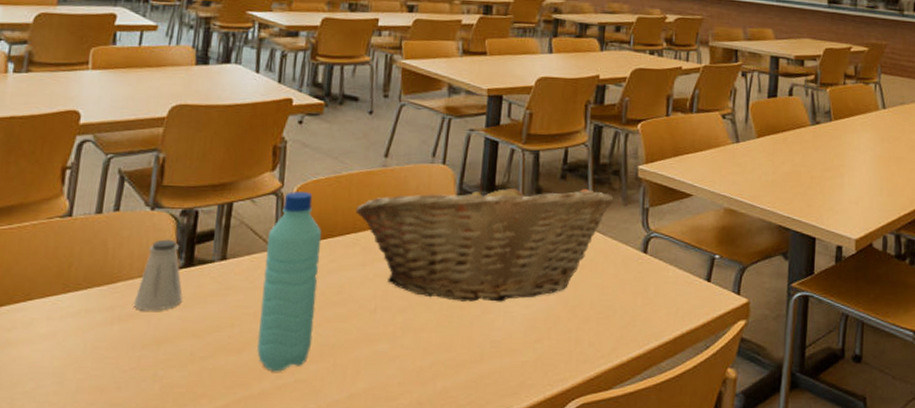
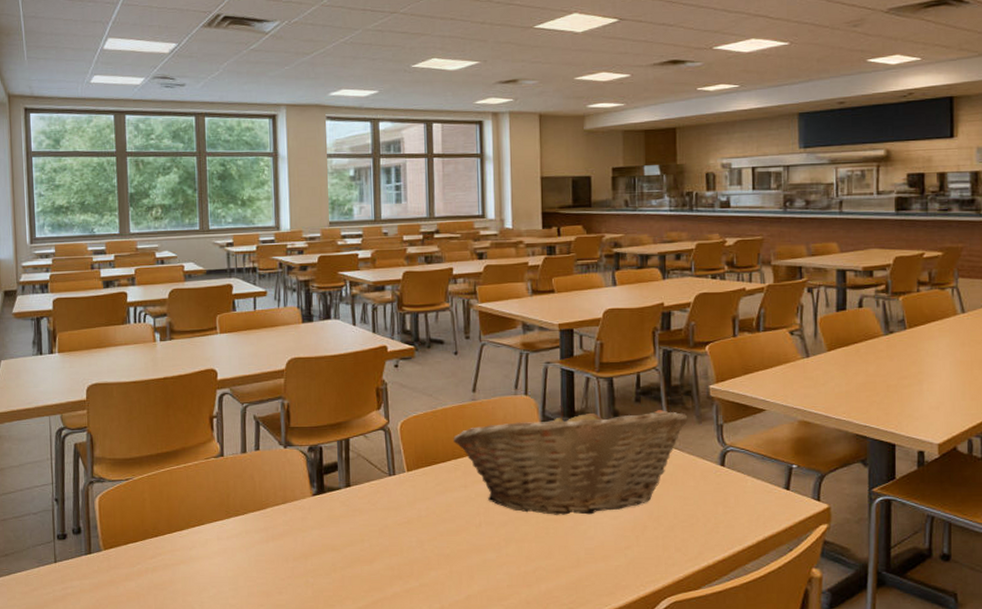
saltshaker: present [133,239,183,311] -> none [281,471,319,531]
water bottle: present [257,191,321,372] -> none [381,426,430,578]

